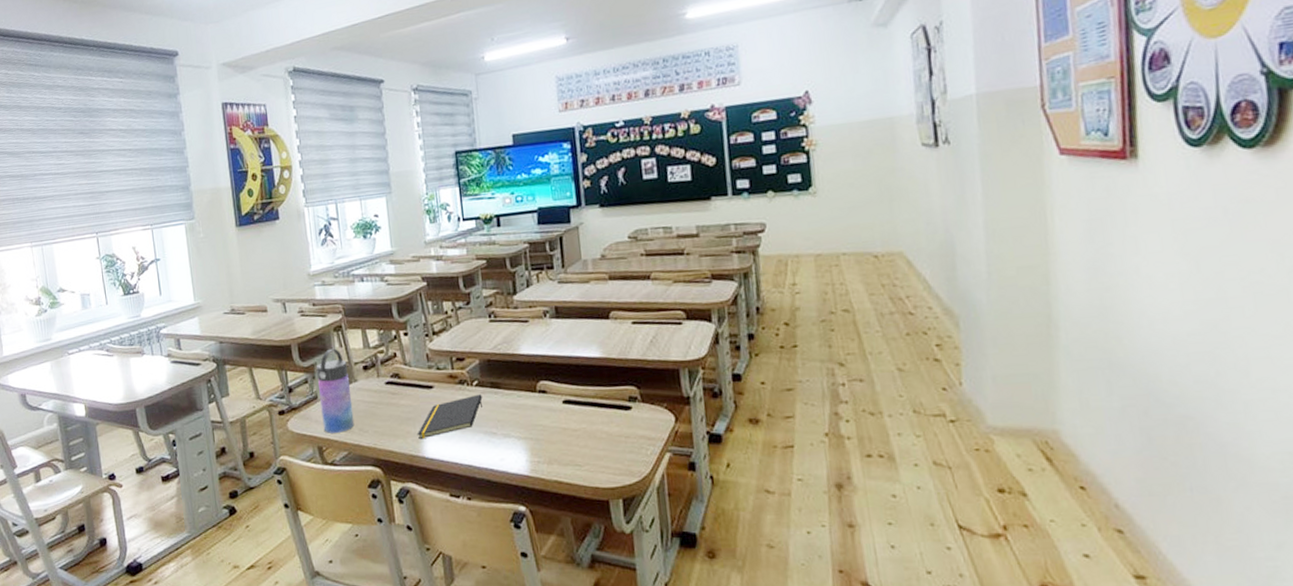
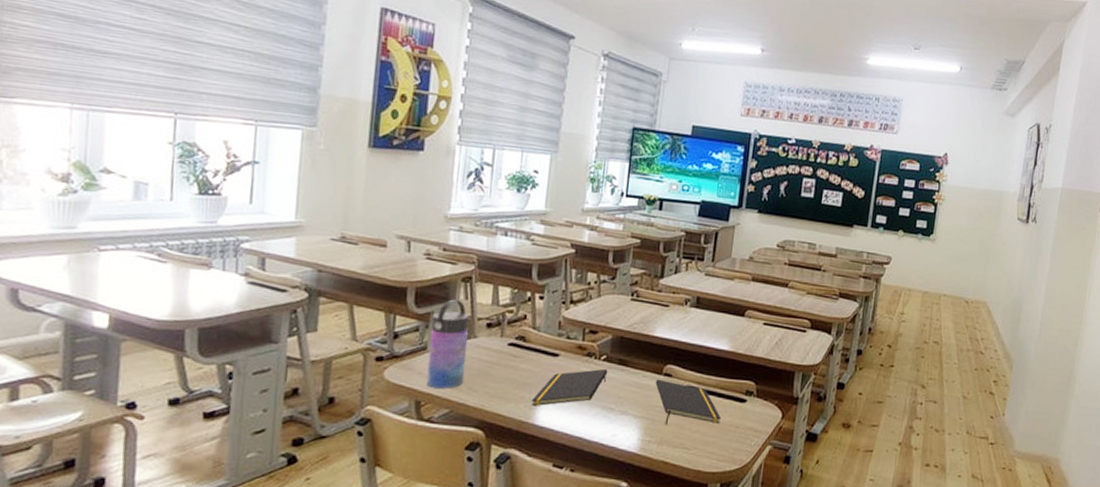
notepad: none [531,397,609,443] -> present [655,379,722,425]

